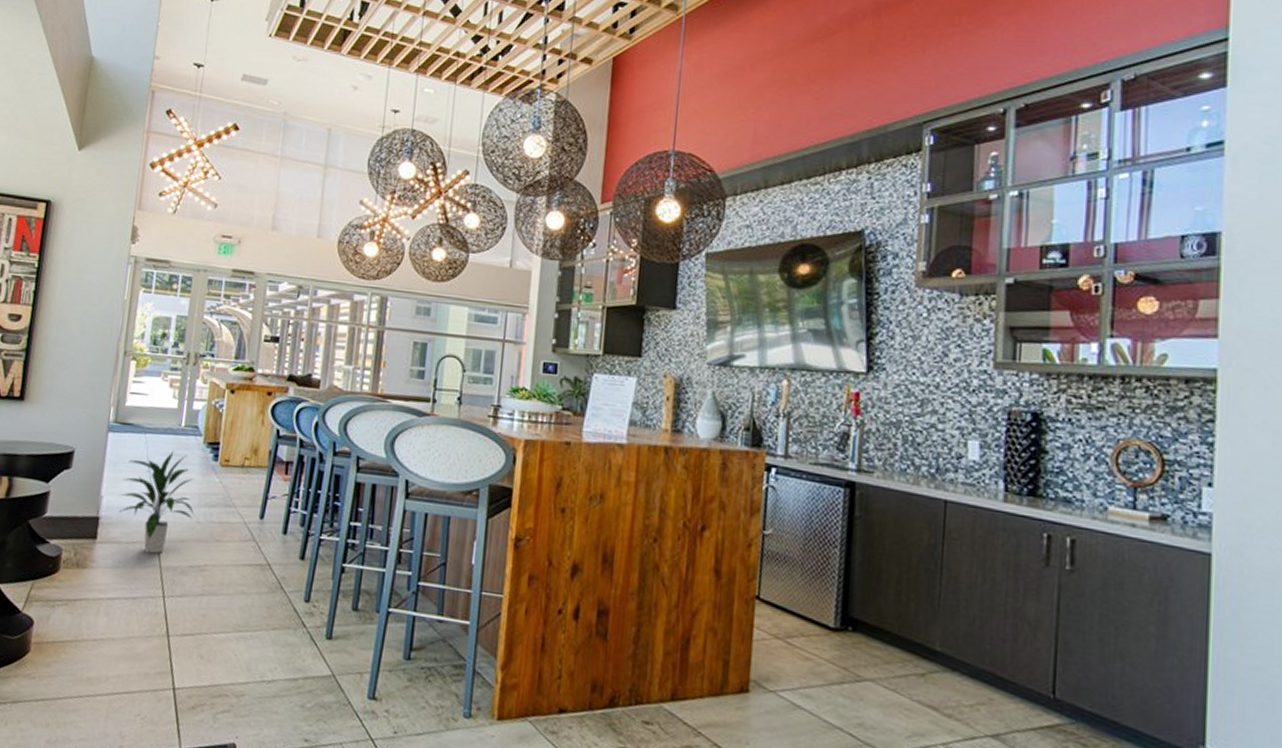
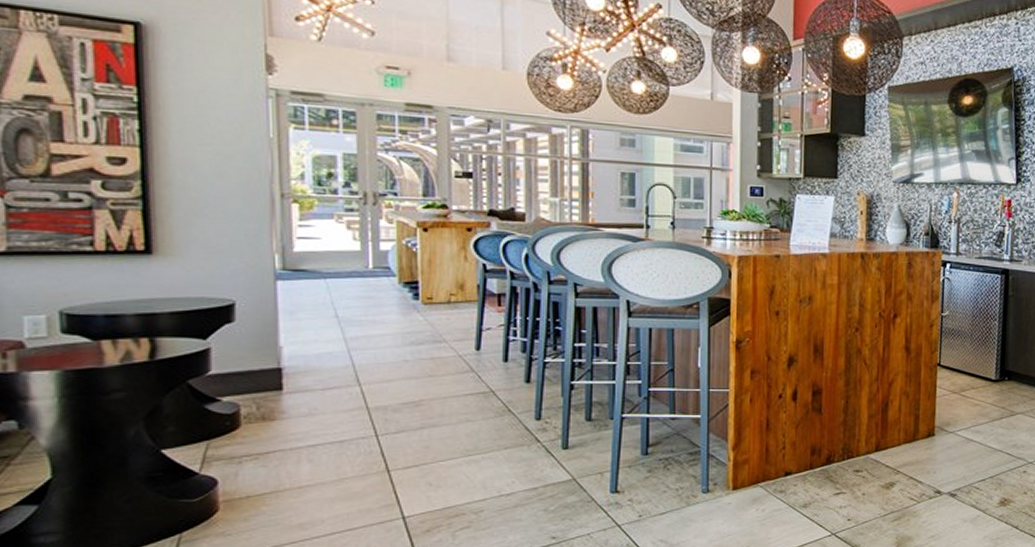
indoor plant: present [119,450,194,554] -> none [306,293,398,397]

